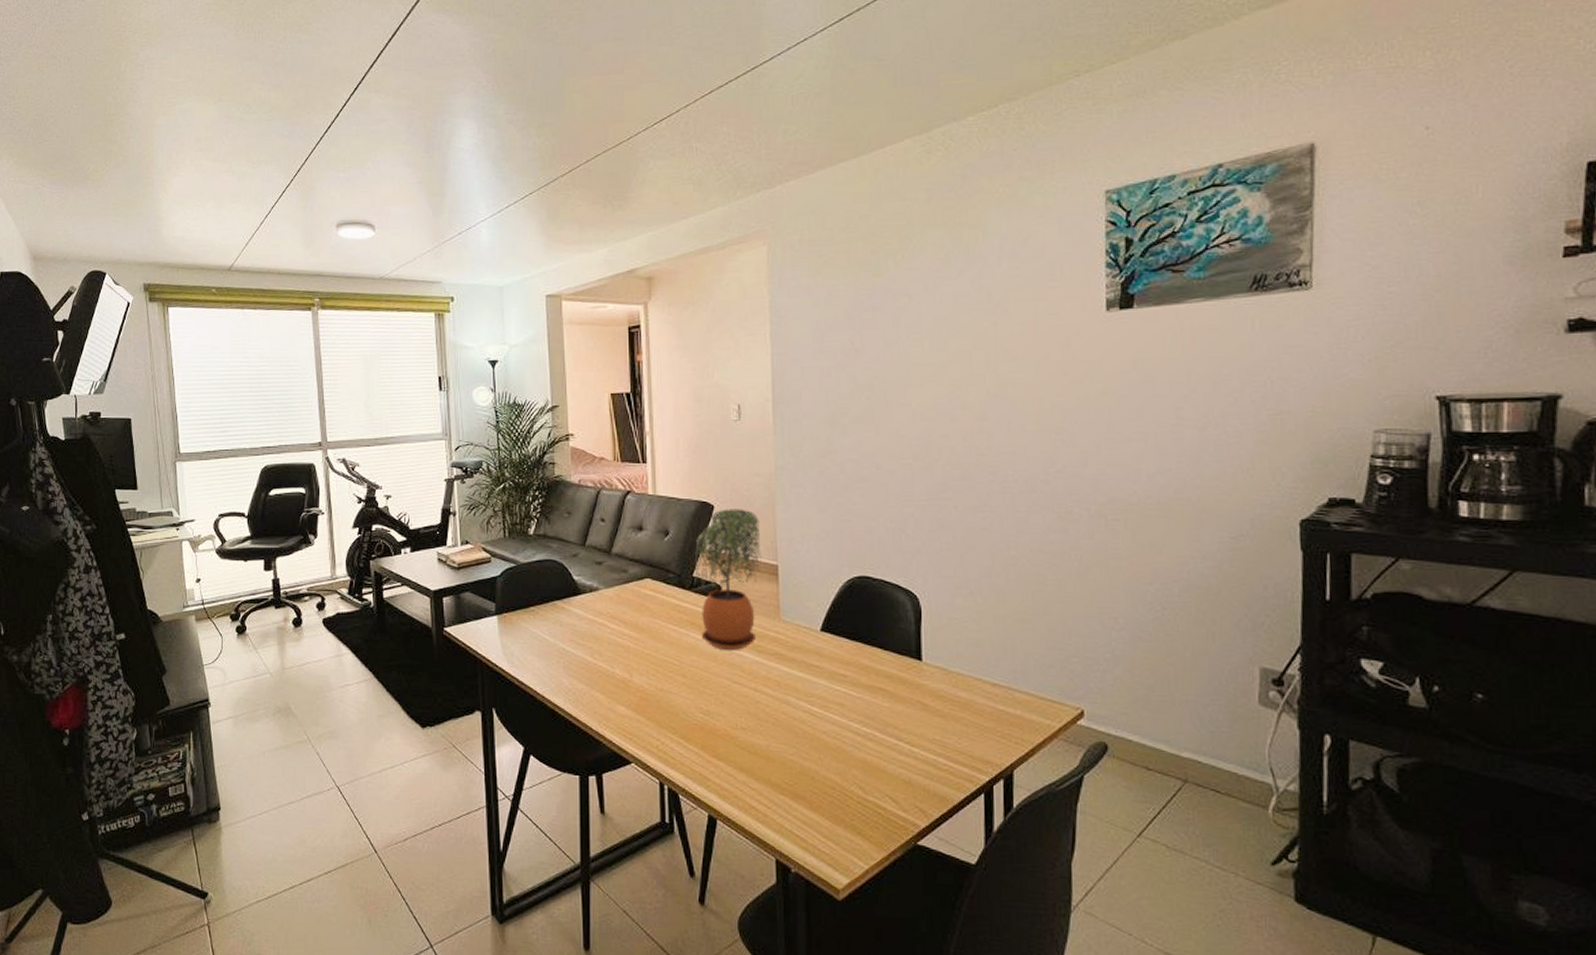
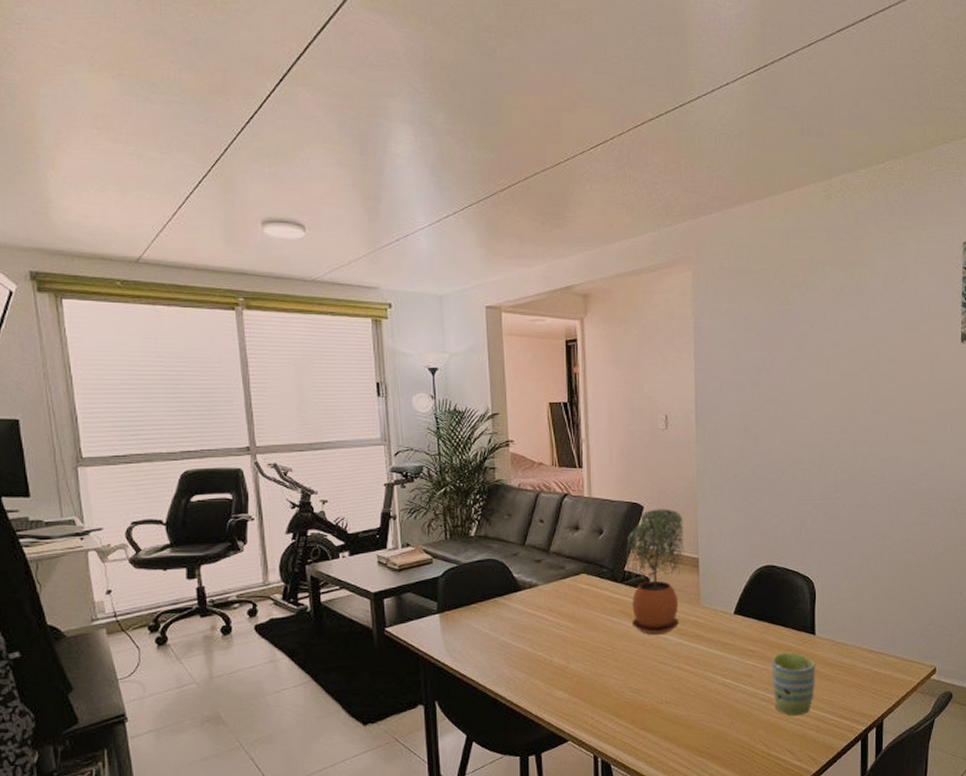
mug: none [867,679,924,757] -> present [771,652,816,716]

